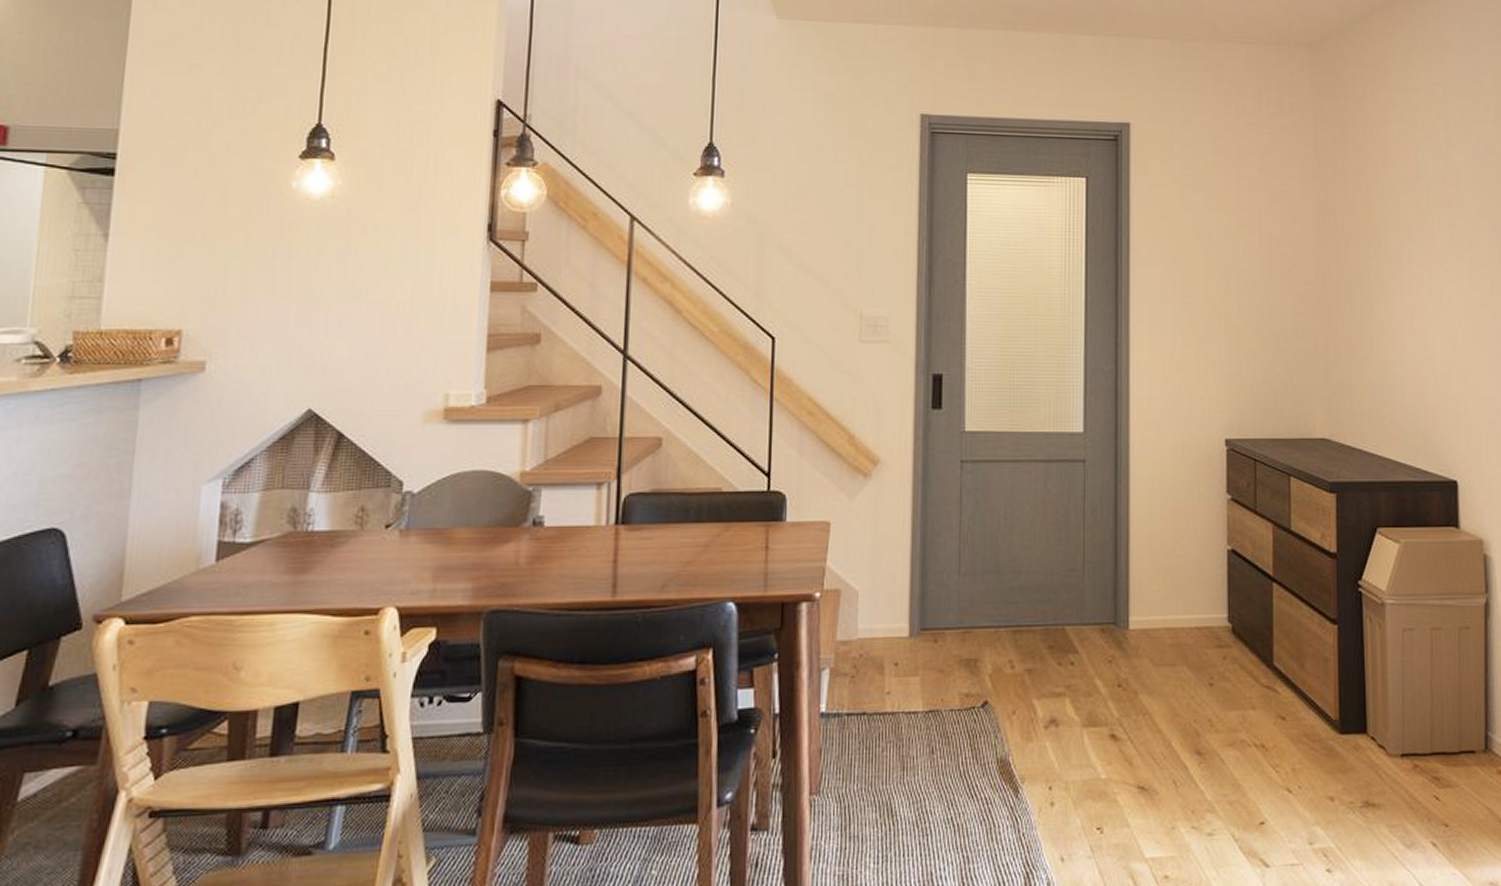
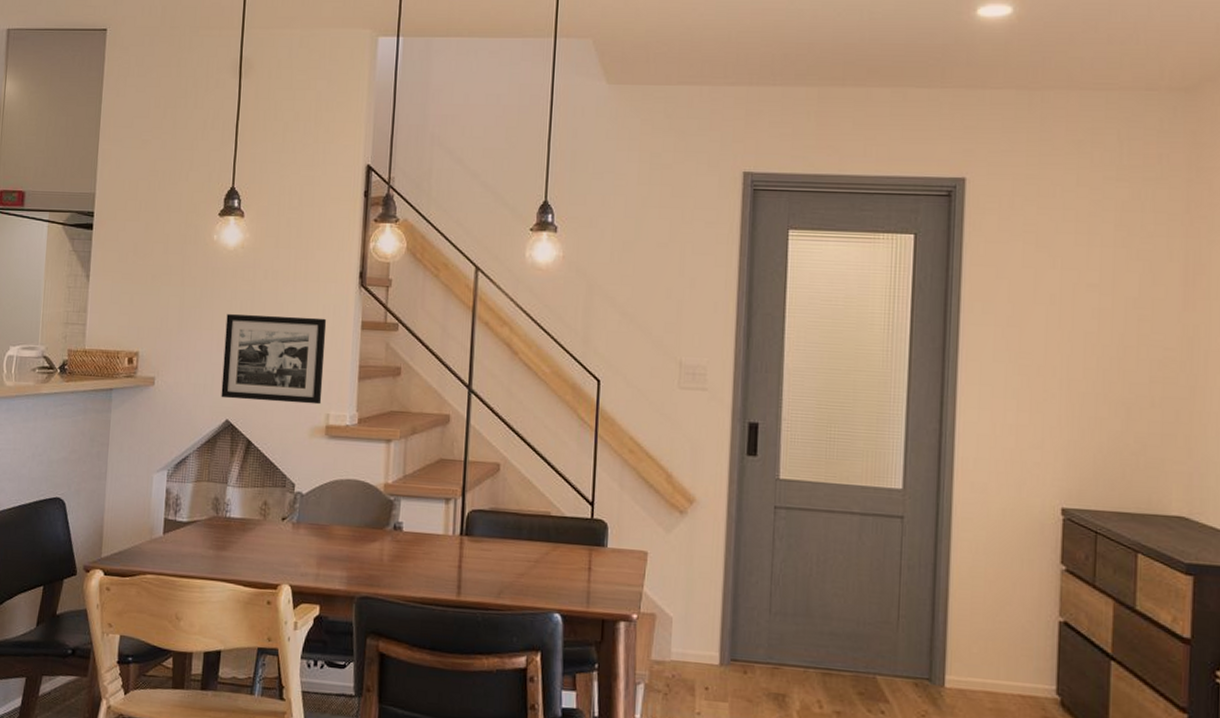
picture frame: none [301,278,446,383] -> present [221,314,327,405]

